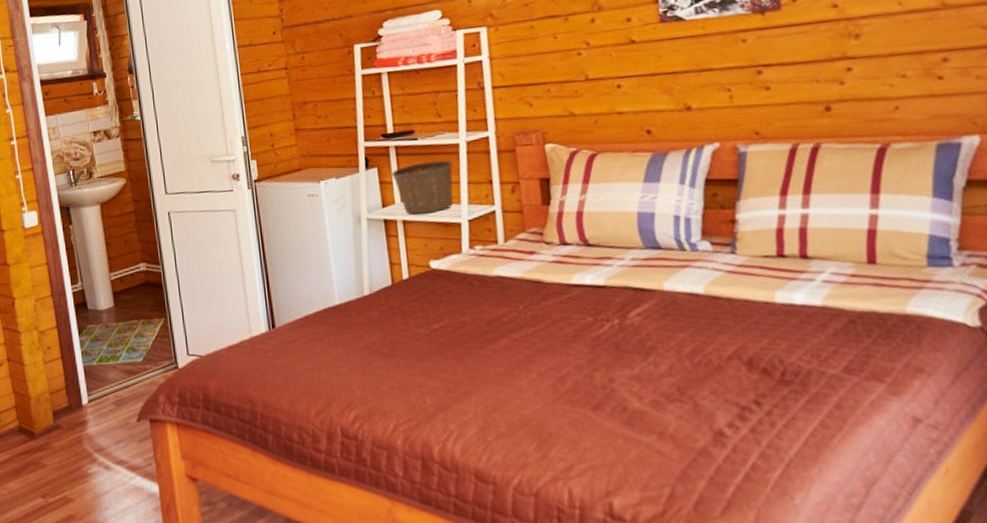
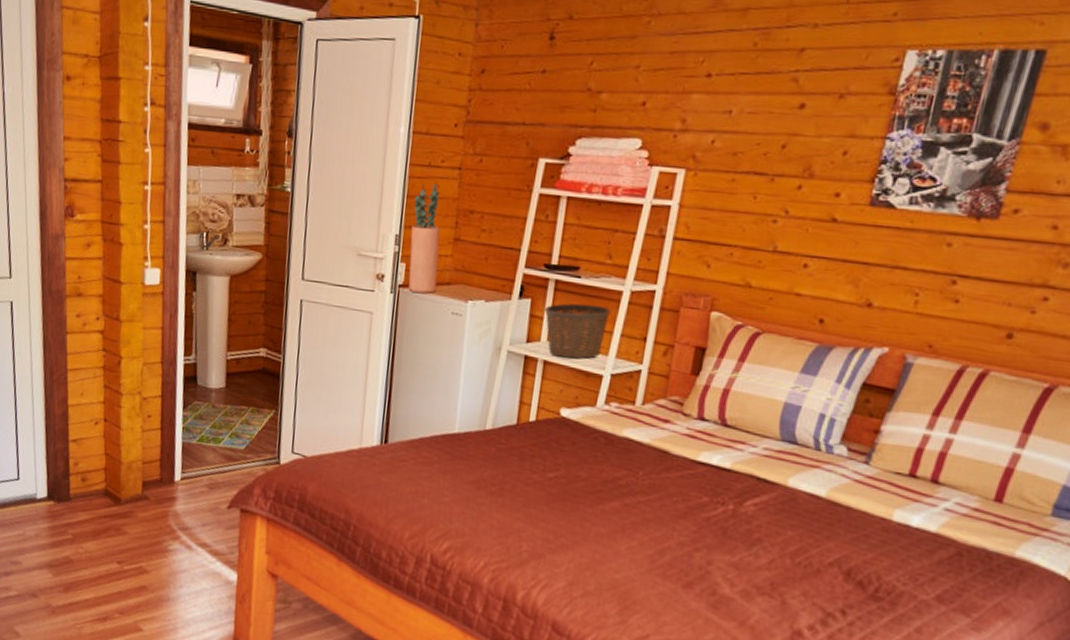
vase: none [252,83,289,185] -> present [408,181,441,294]

